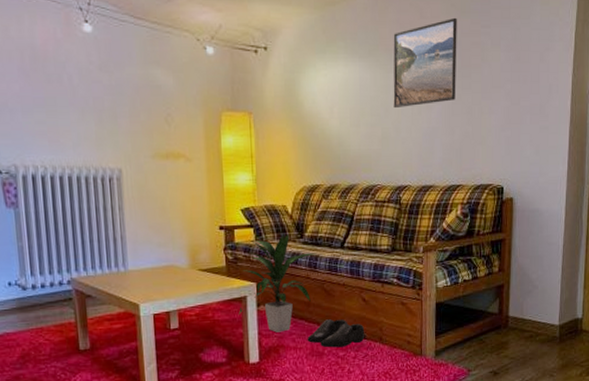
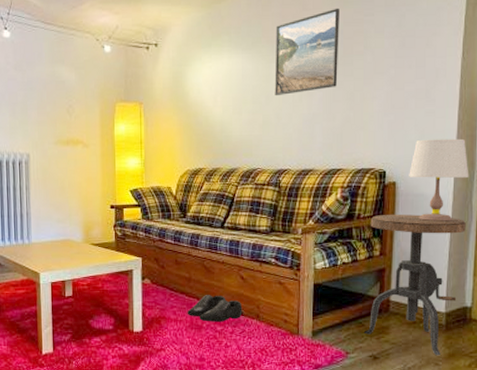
indoor plant: present [239,233,317,333] -> none [125,212,198,305]
side table: none [484,230,577,368] -> present [363,214,466,356]
table lamp: none [525,154,580,237] -> present [409,138,469,222]

